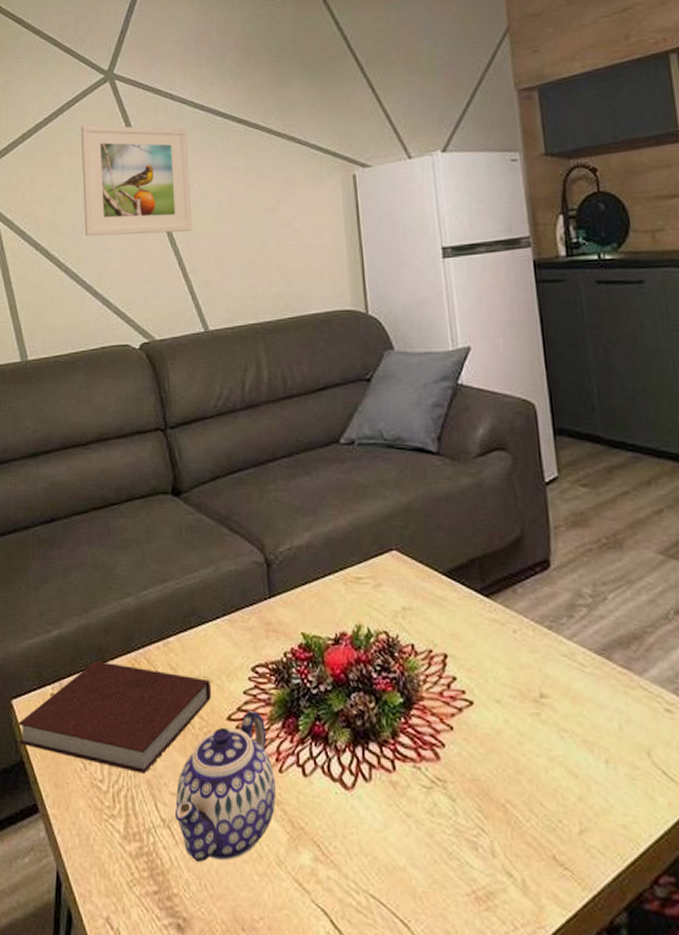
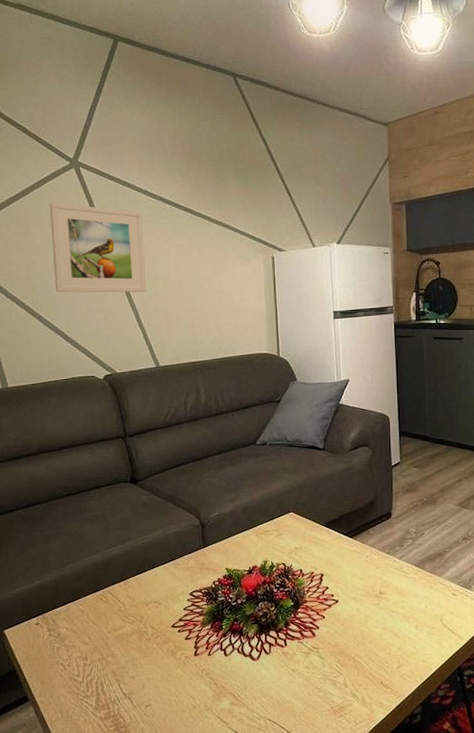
notebook: present [18,660,211,774] -> none [10,598,160,667]
teapot: present [174,709,276,863] -> none [133,619,206,717]

